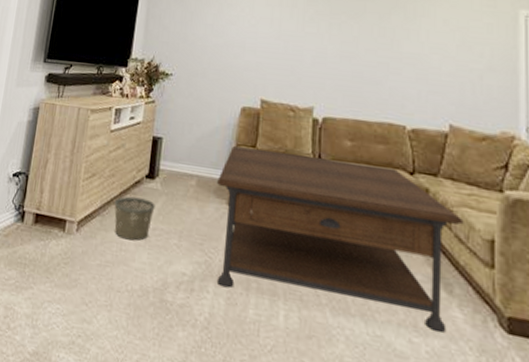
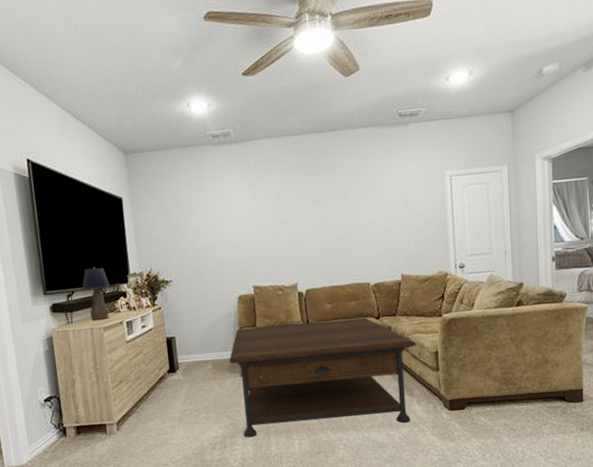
table lamp: none [81,43,109,101] -> present [82,266,111,321]
basket: present [114,196,155,241] -> none [145,389,182,425]

